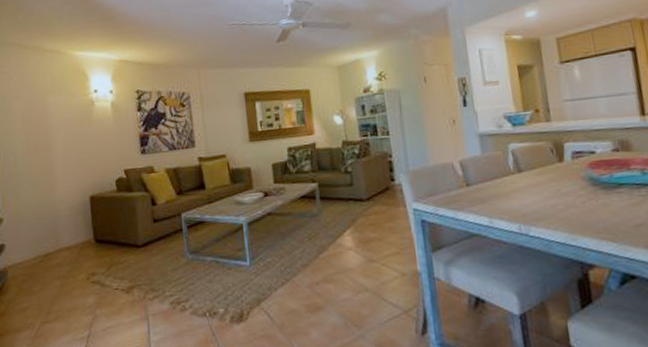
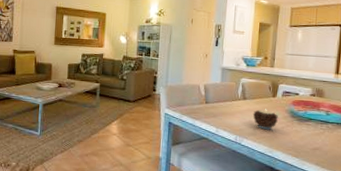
candle: none [535,180,575,210] -> present [252,109,279,130]

